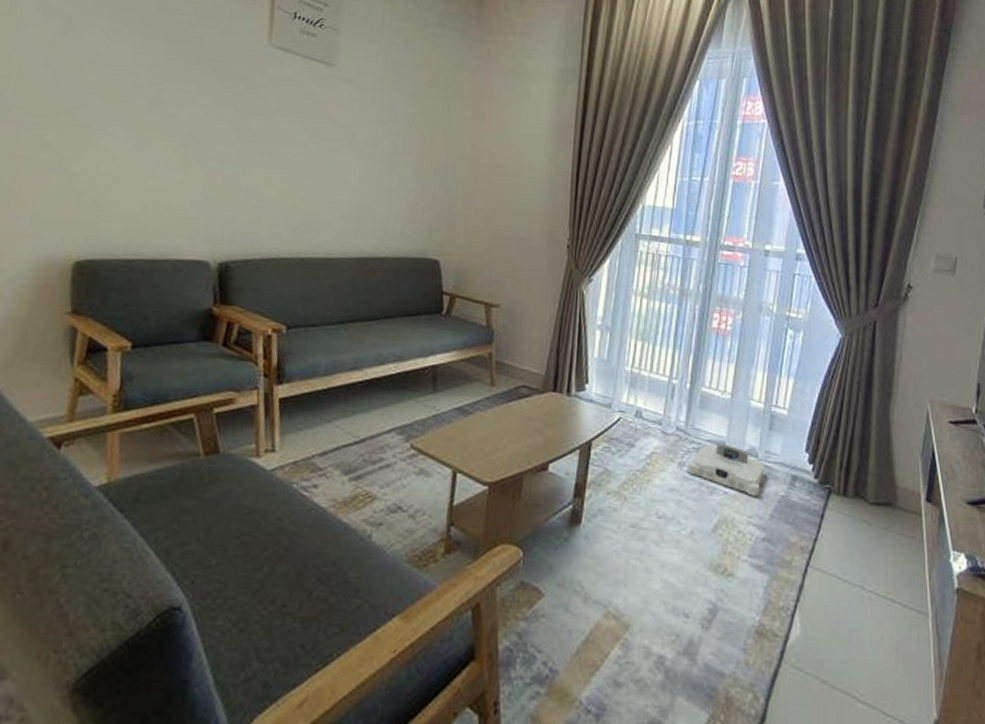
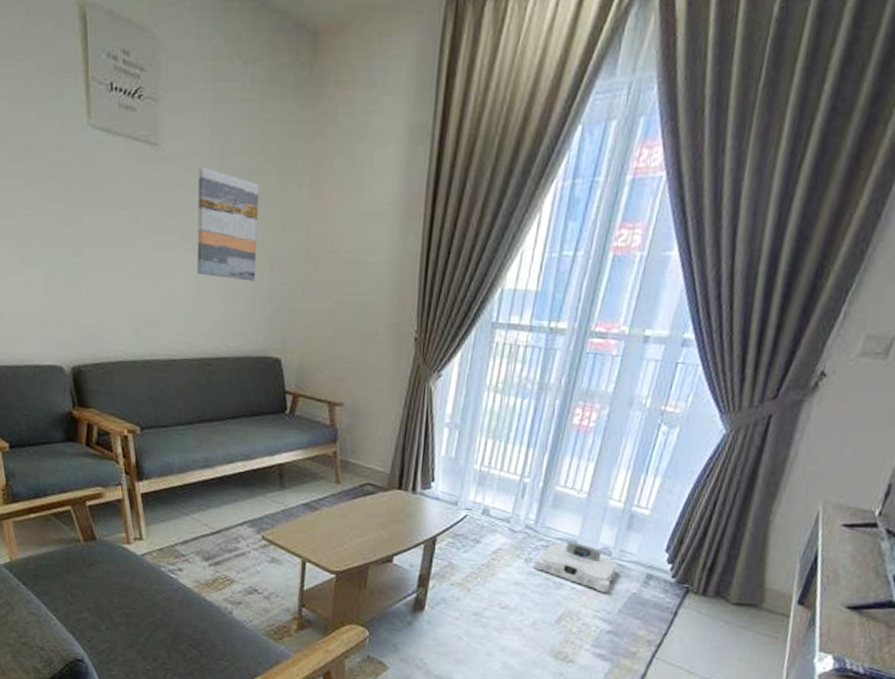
wall art: none [362,88,427,188] -> present [197,168,259,281]

